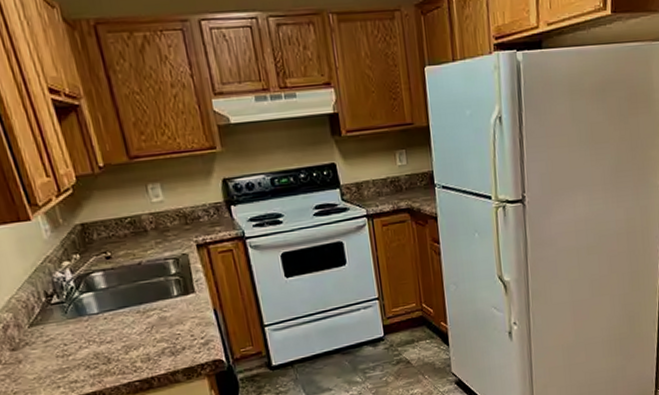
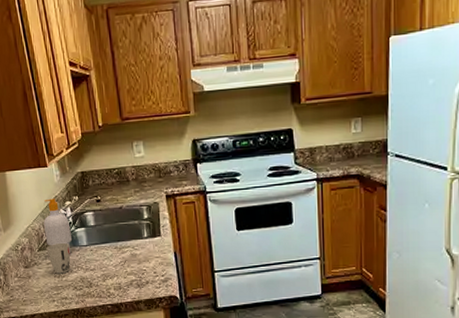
soap bottle: none [31,259,78,327] -> present [43,198,72,254]
cup: none [40,313,78,353] -> present [46,243,71,274]

